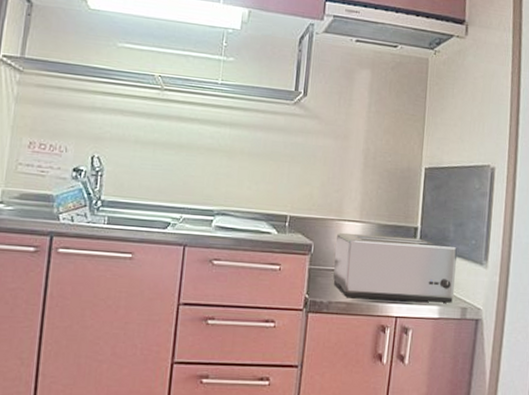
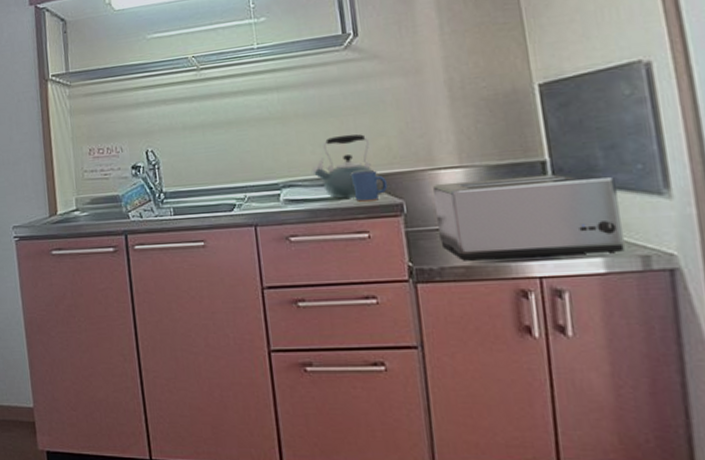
kettle: none [244,177,298,234] -> present [310,134,380,199]
mug: none [275,211,304,240] -> present [351,170,388,203]

